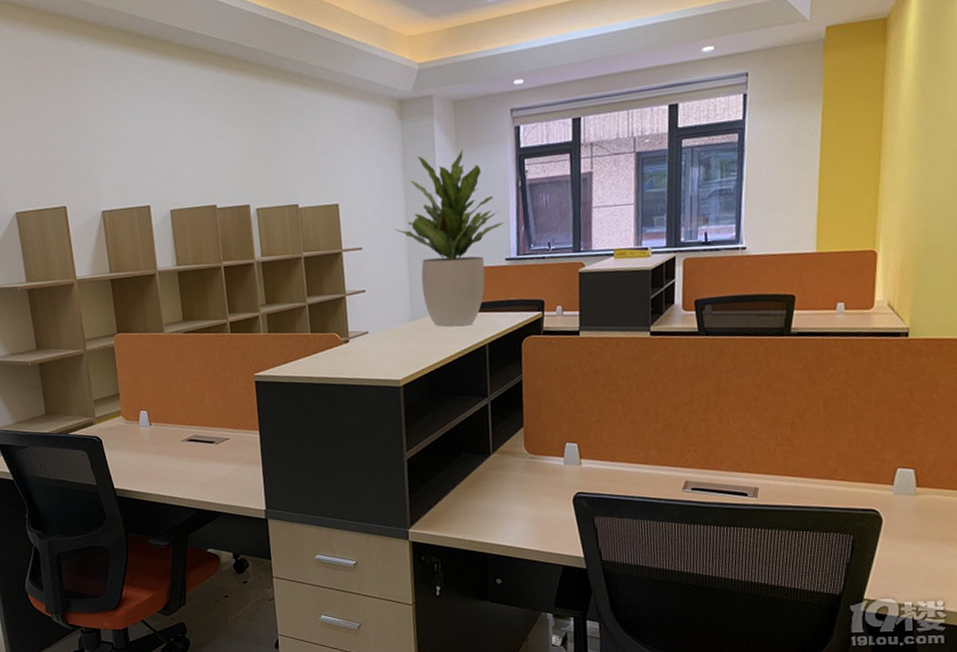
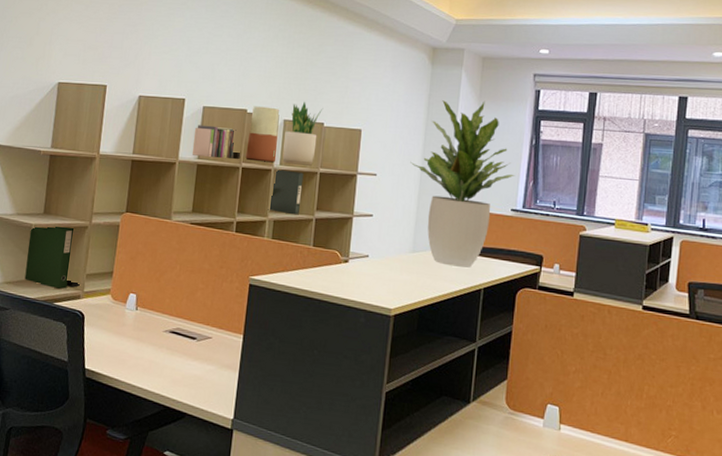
binder: none [28,359,90,420] -> present [24,227,80,290]
books: none [166,227,220,263] -> present [191,124,241,160]
vase: none [221,197,257,258] -> present [245,106,280,163]
binder: none [258,260,291,306] -> present [268,169,304,215]
planter: none [260,184,296,255] -> present [282,101,324,166]

